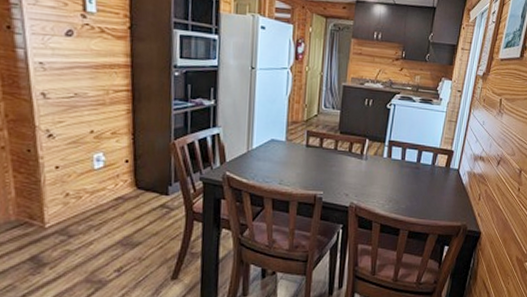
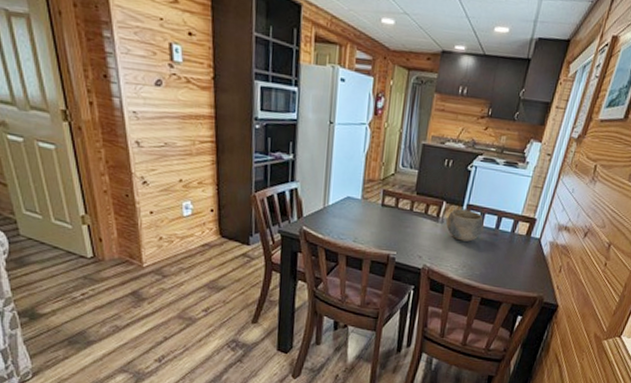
bowl: none [370,145,407,177] -> present [446,208,485,242]

